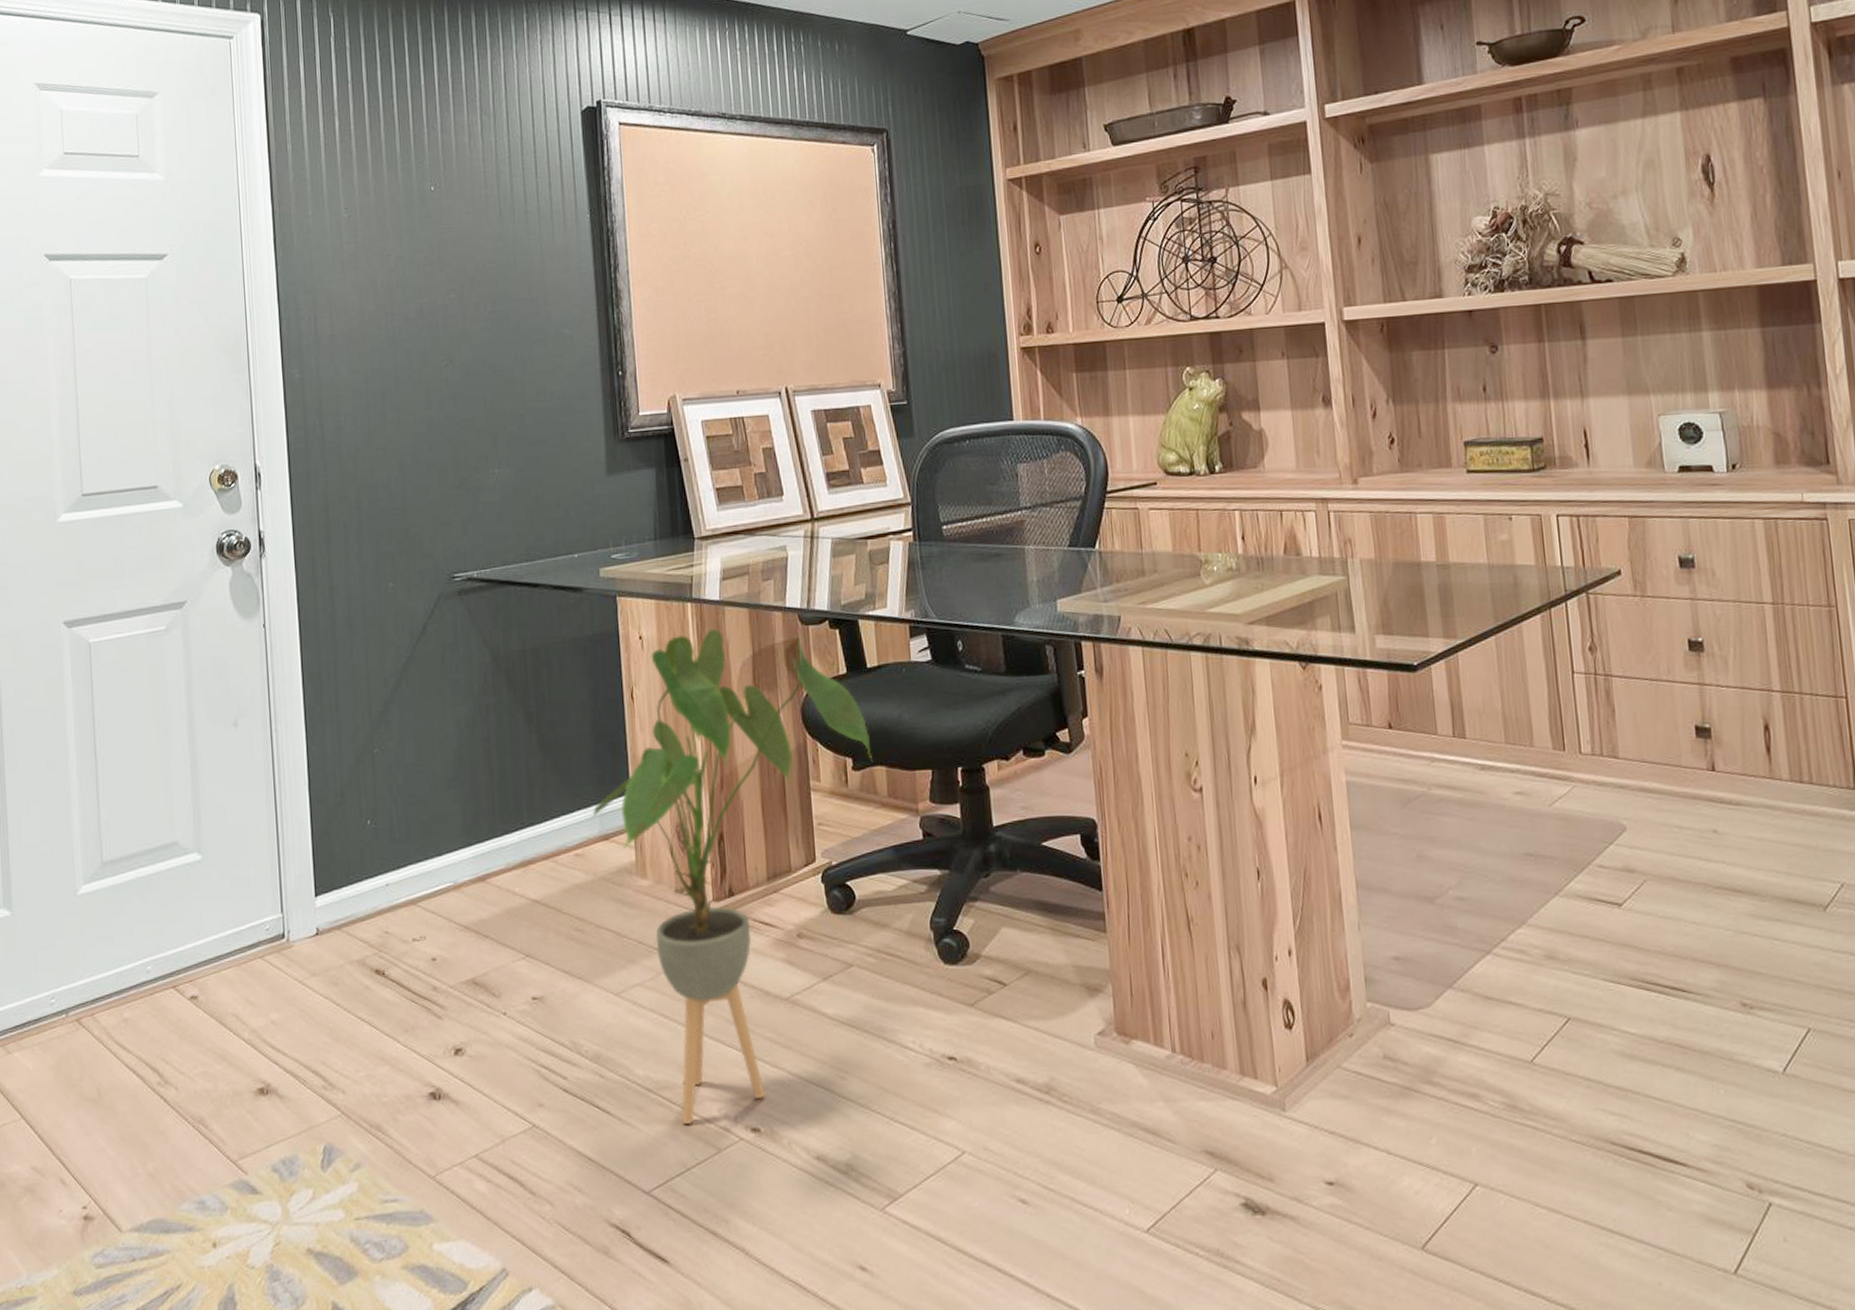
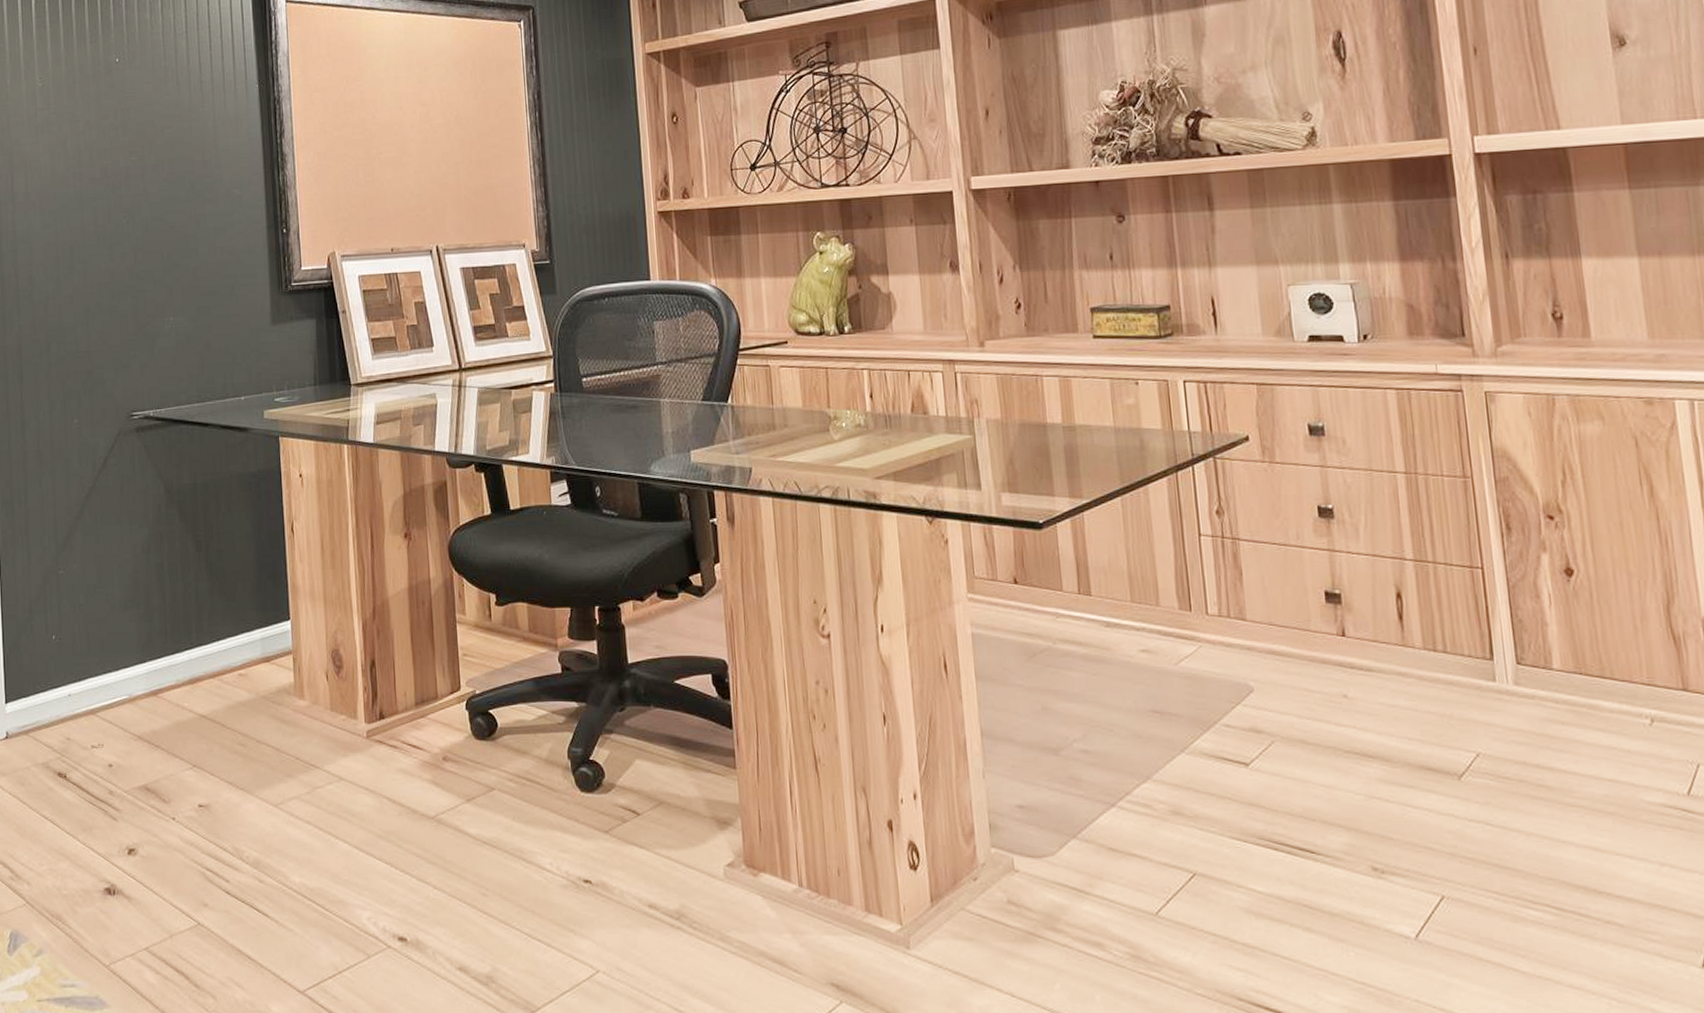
house plant: present [591,628,872,1125] -> none [254,469,514,931]

